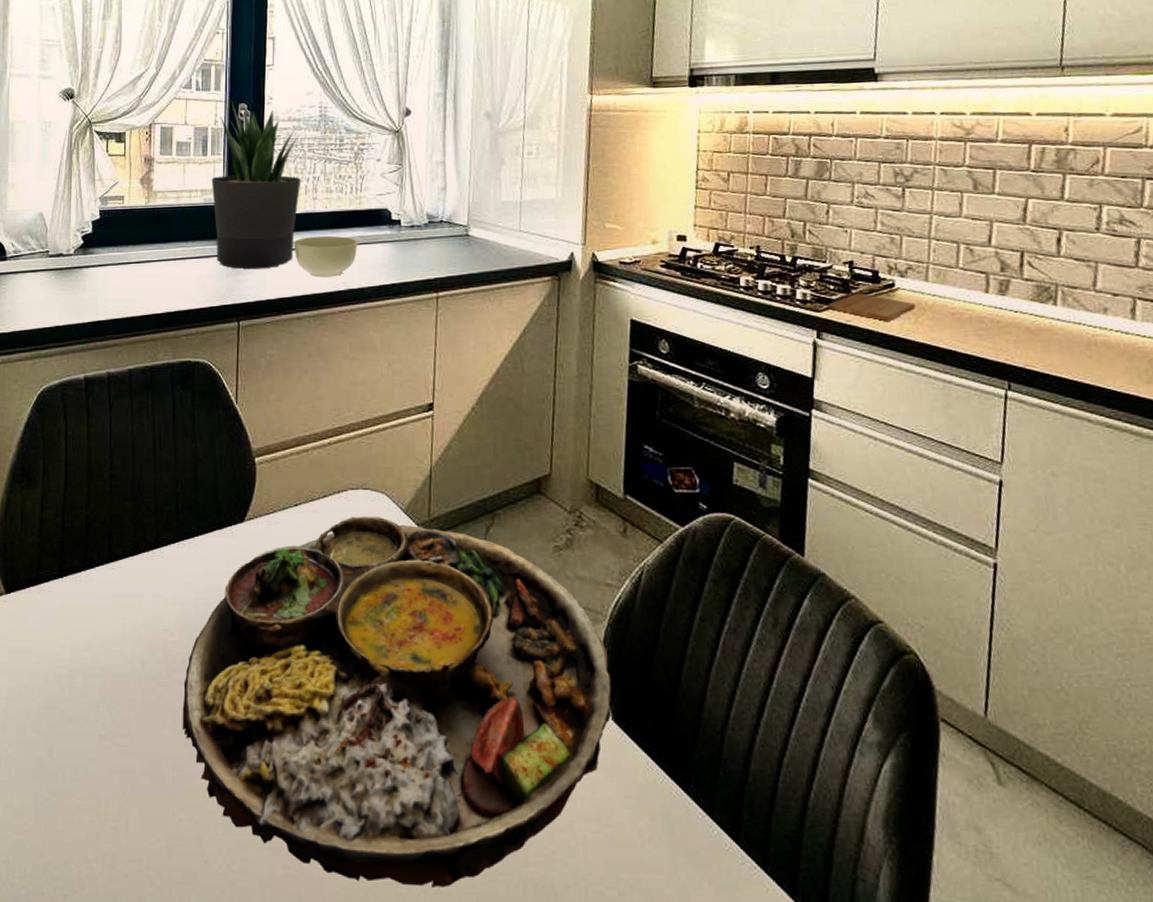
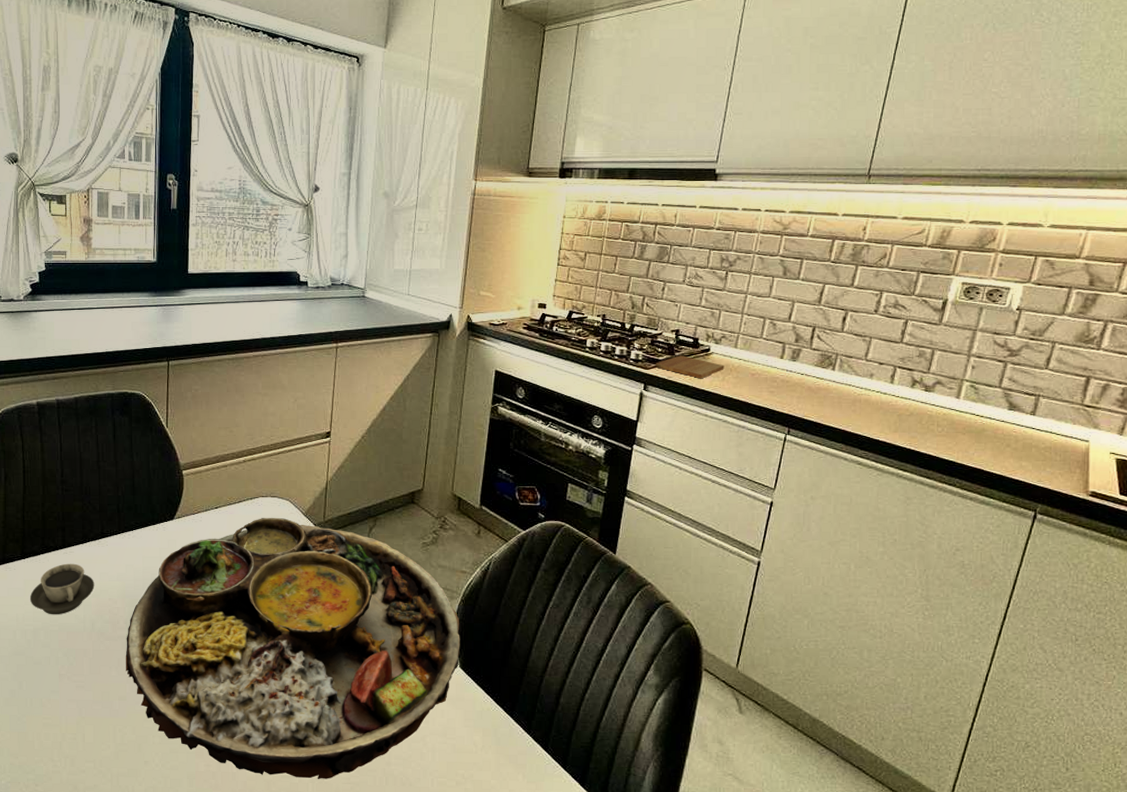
cup: none [66,582,146,653] -> present [29,563,95,615]
planter: present [211,100,301,269] -> none [143,171,222,318]
bowl: present [293,235,358,278] -> none [215,292,271,327]

